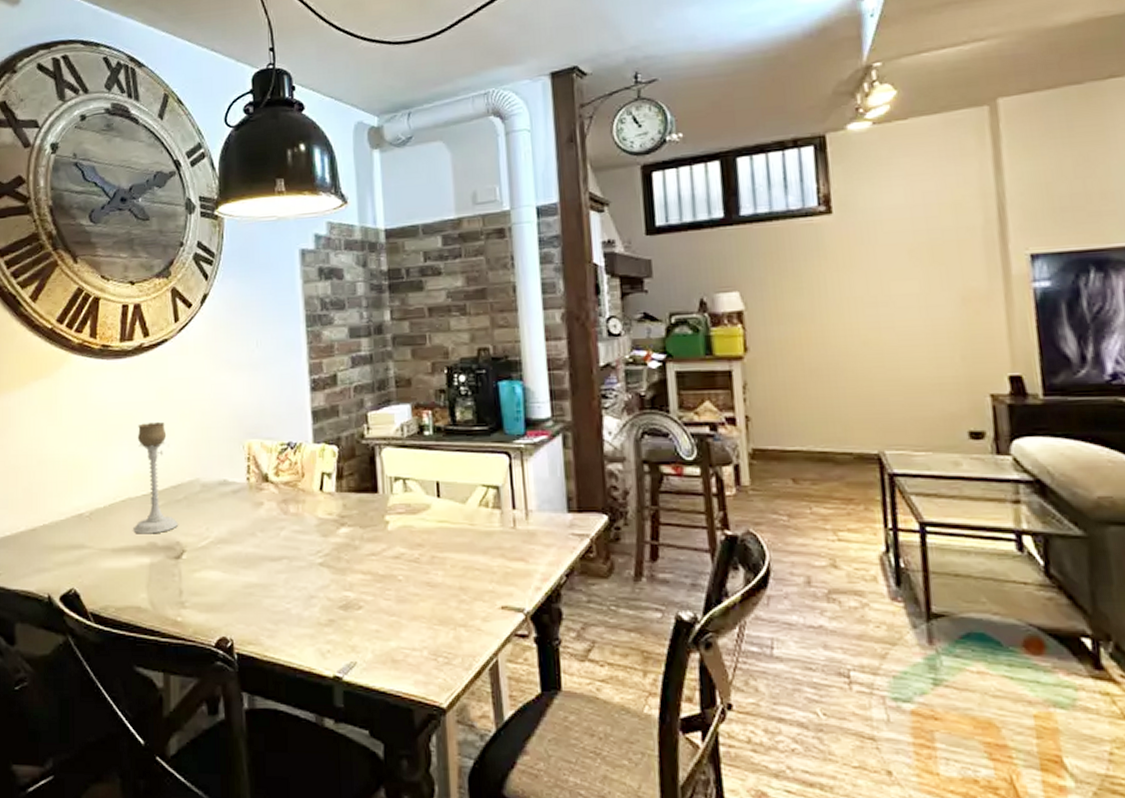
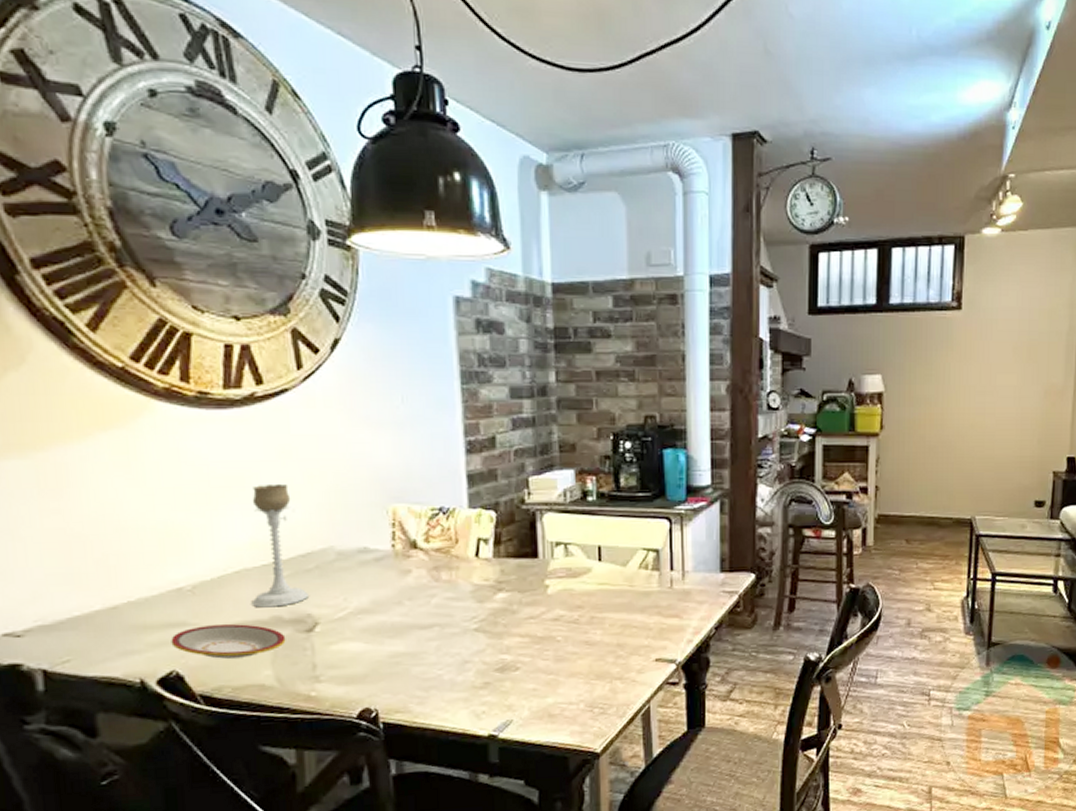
plate: none [72,549,159,580] -> present [171,624,286,659]

